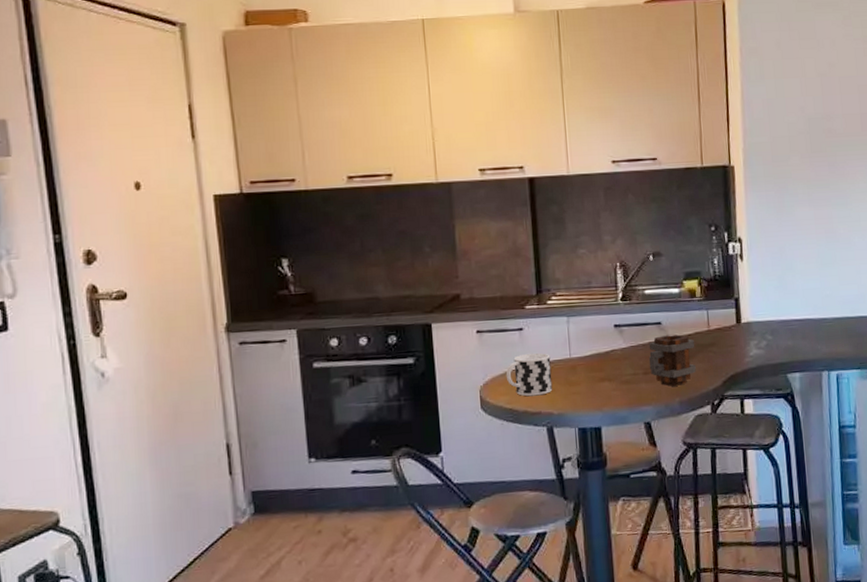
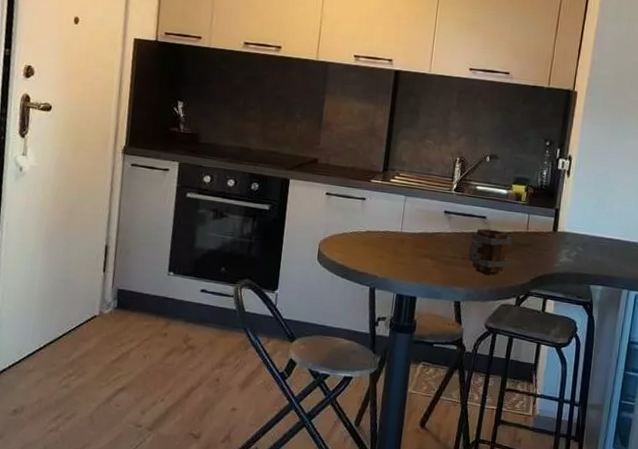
cup: present [505,352,553,397] -> none [343,220,385,259]

